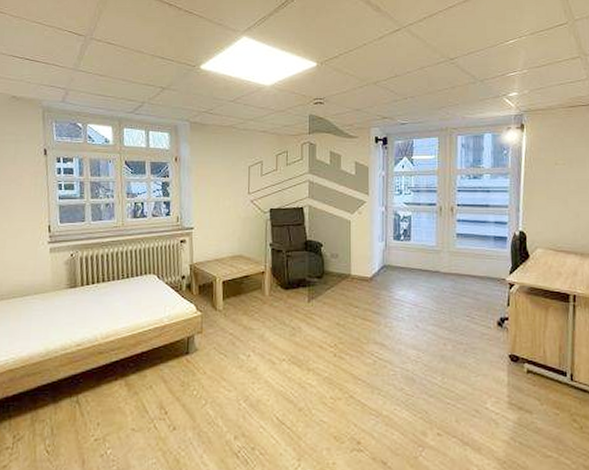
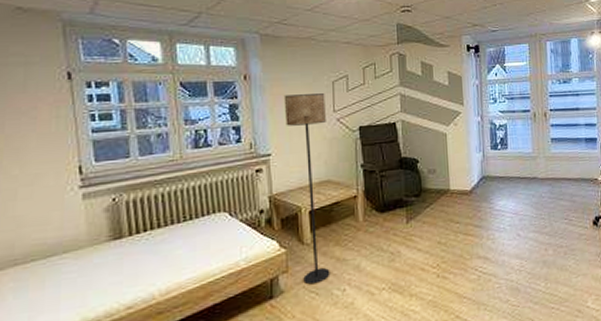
floor lamp: none [206,177,242,347] -> present [283,93,330,285]

